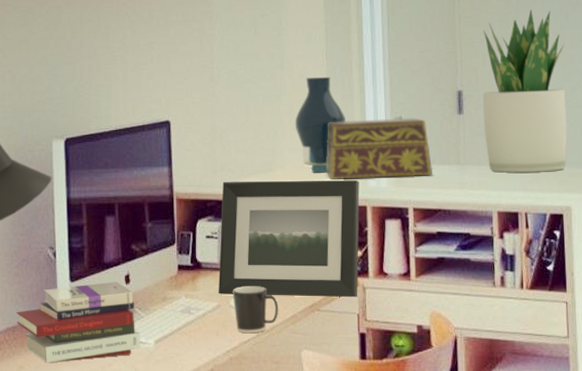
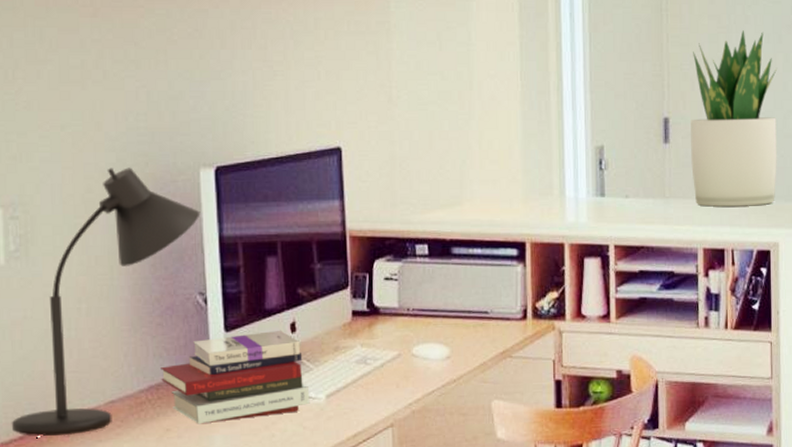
picture frame: present [218,180,360,298] -> none [398,215,557,343]
mug: present [232,285,278,334] -> none [414,331,466,384]
vase: present [295,76,346,172] -> none [485,99,543,206]
decorative box: present [325,118,432,180] -> none [519,146,635,214]

